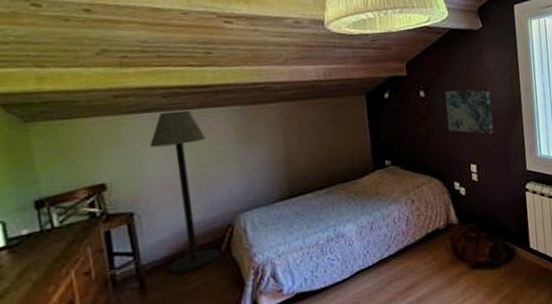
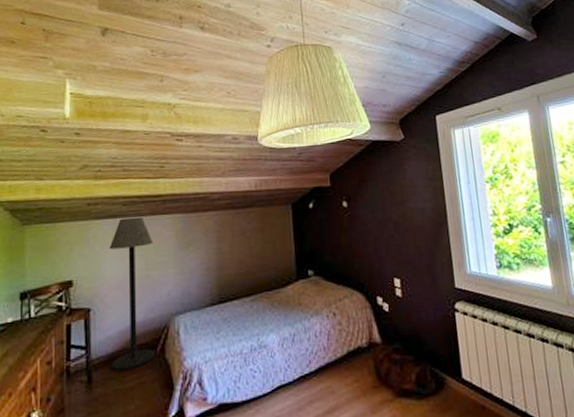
wall art: present [445,88,494,135] -> none [367,199,418,247]

